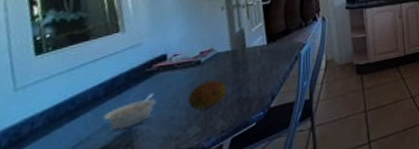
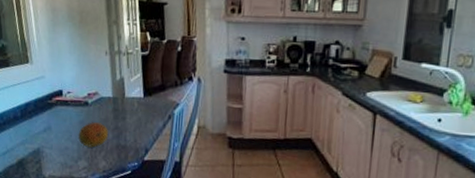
legume: present [102,93,157,131] -> none [20,123,56,148]

